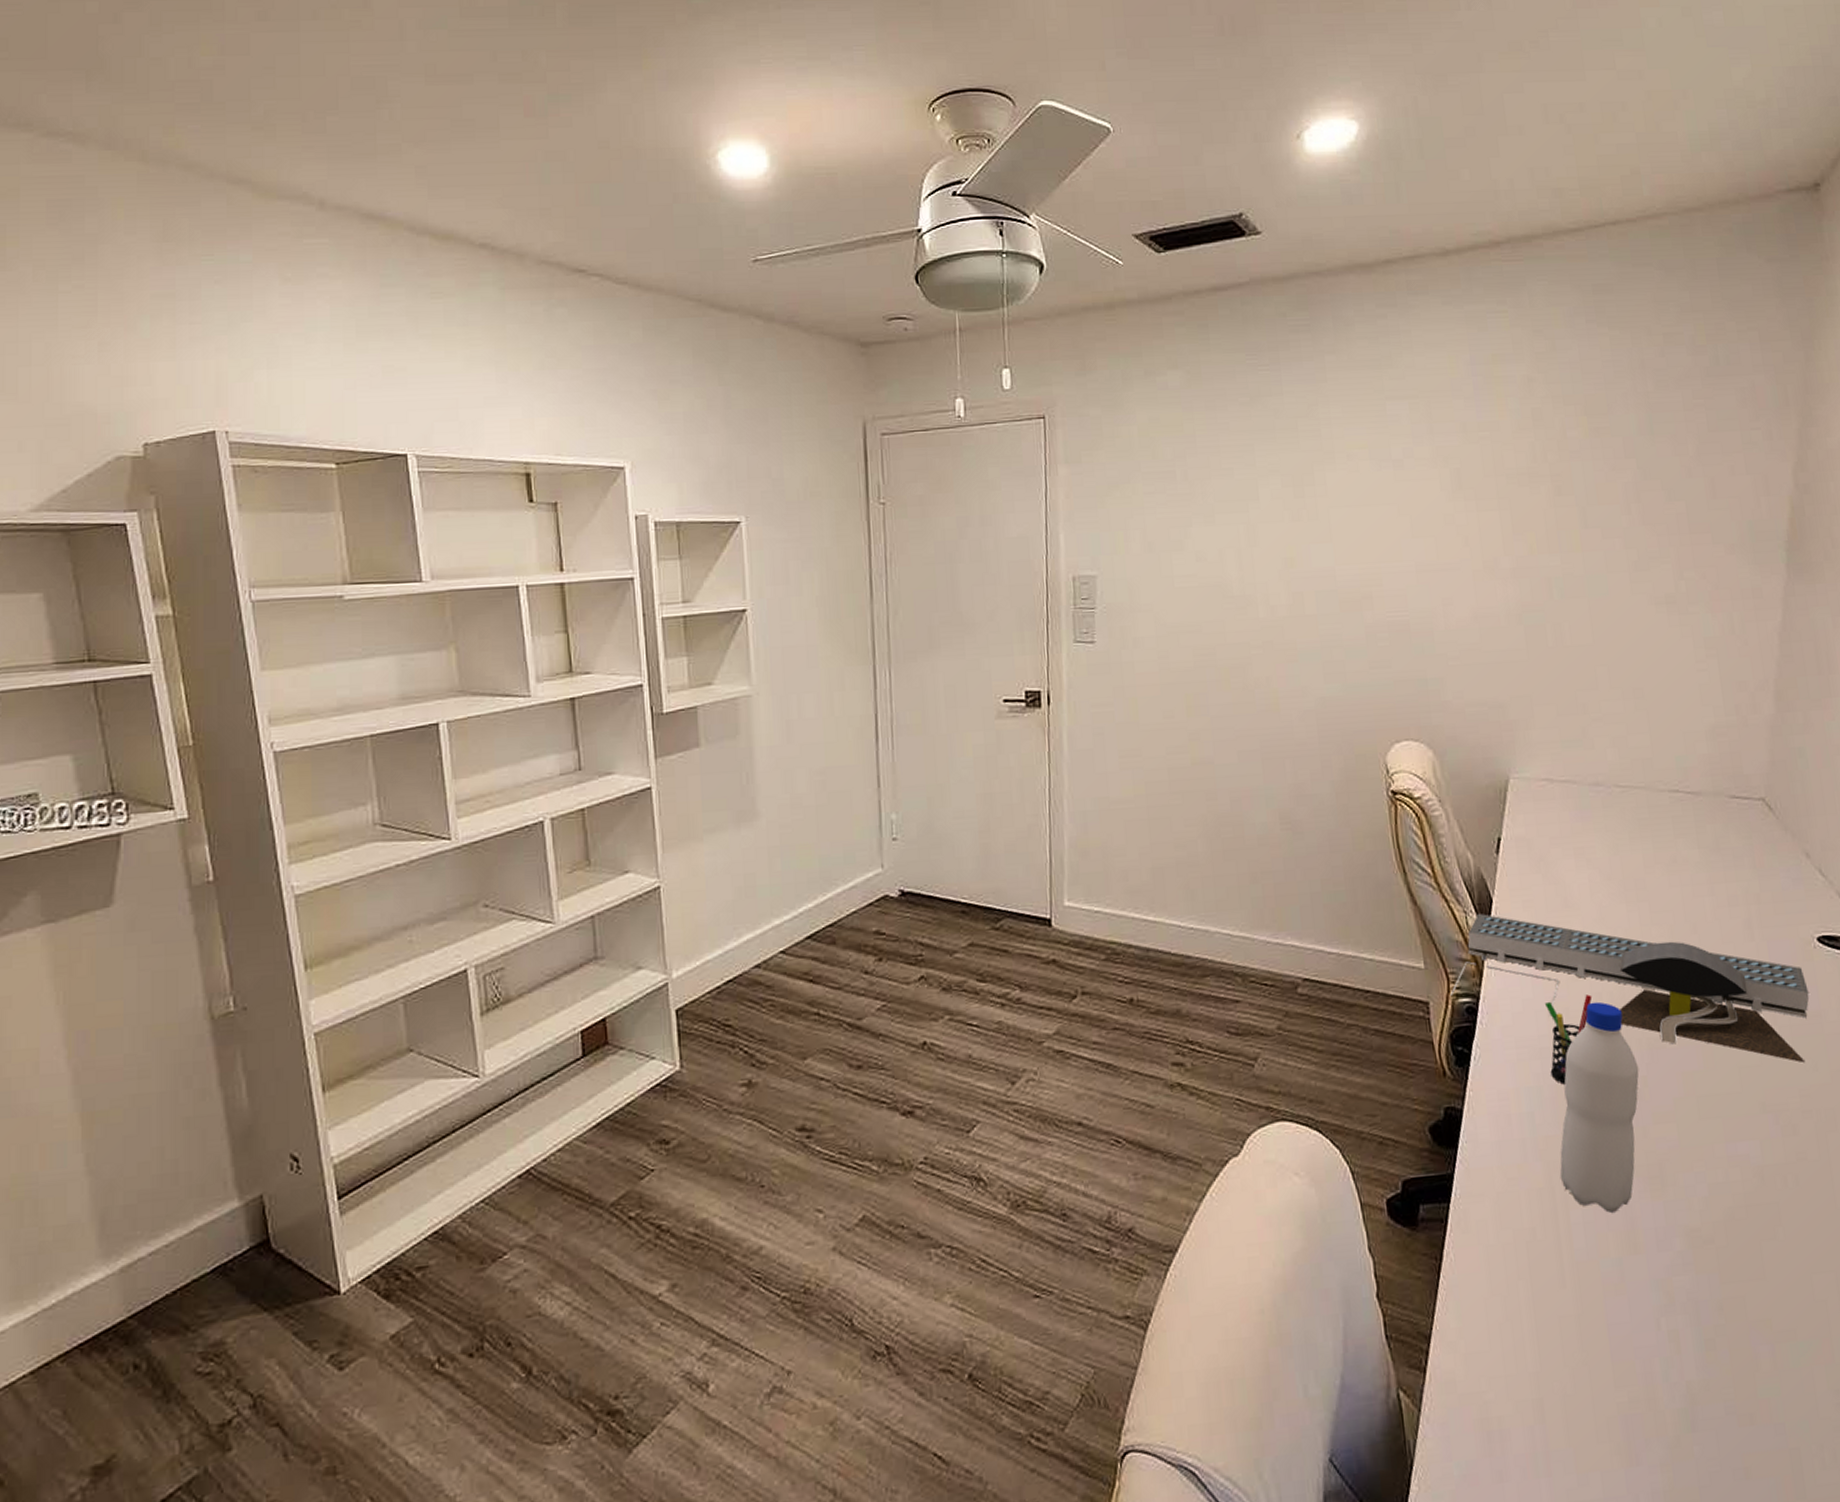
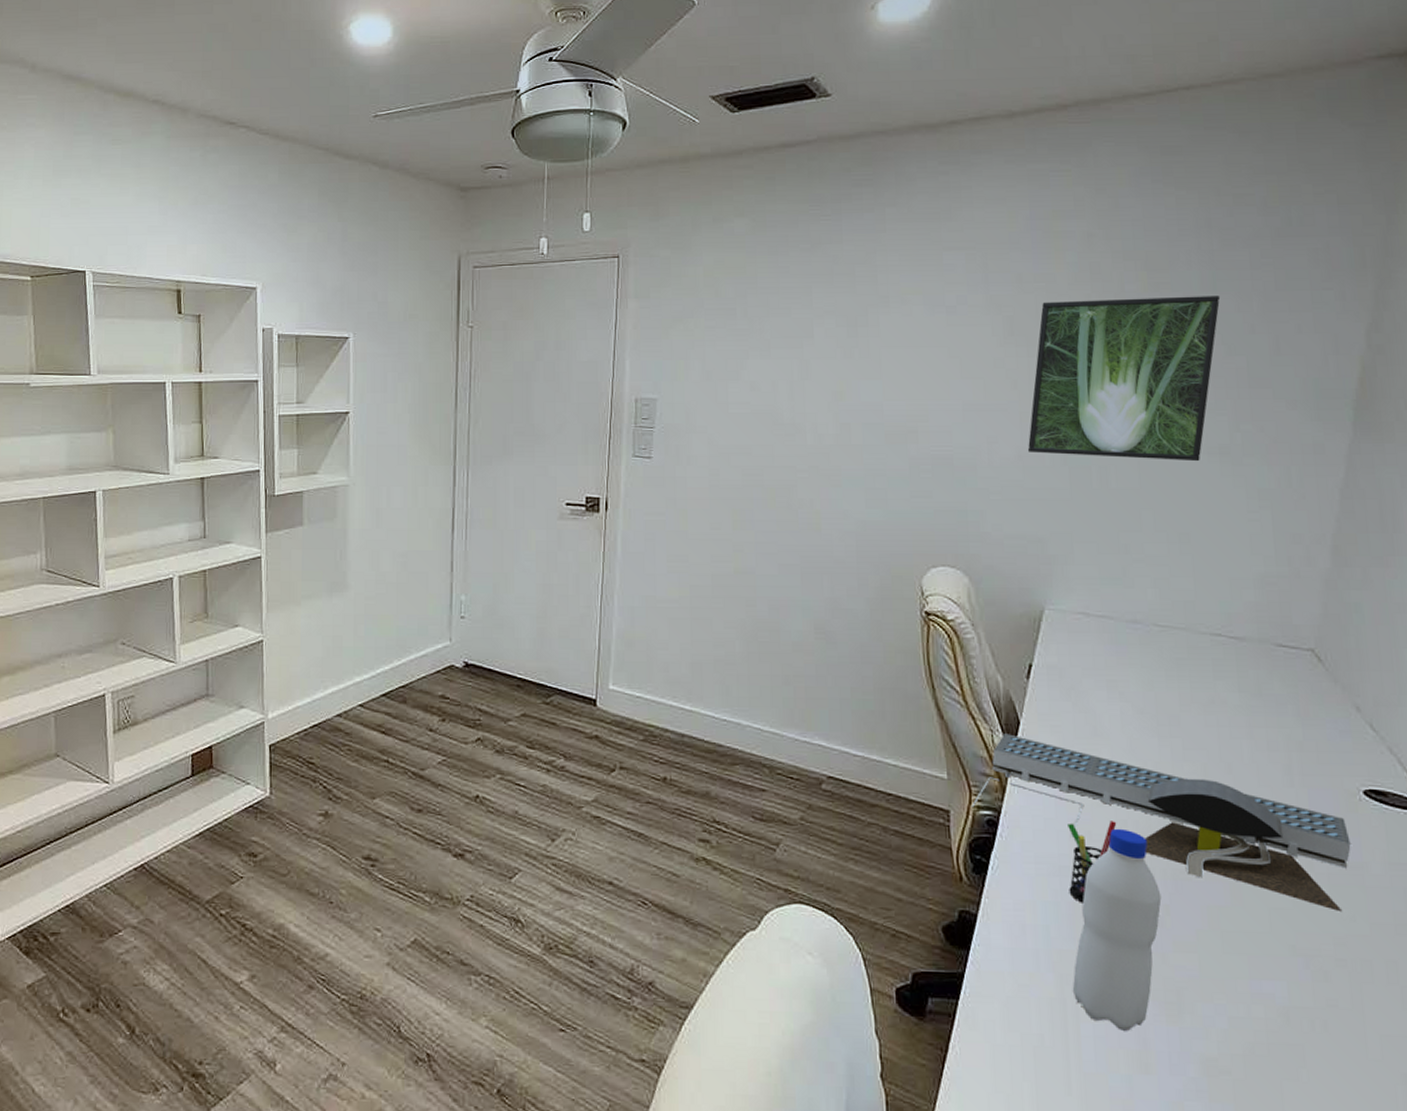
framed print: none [1482,439,1658,614] -> present [1027,296,1221,462]

